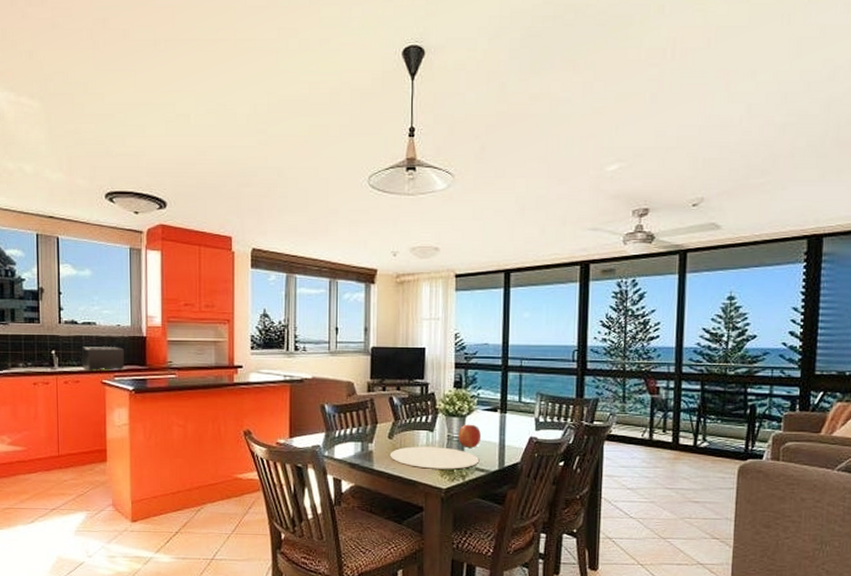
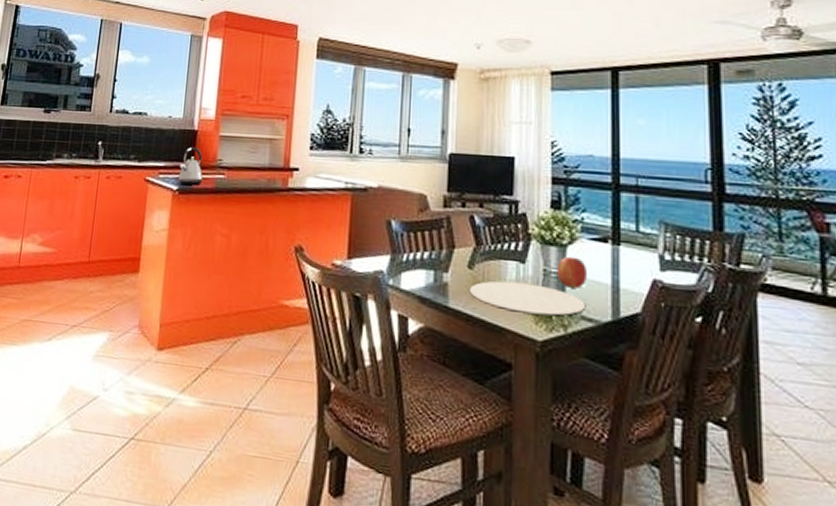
toaster: present [81,347,124,371] -> none [126,138,173,167]
kettle: none [133,351,156,386] -> present [178,146,203,187]

